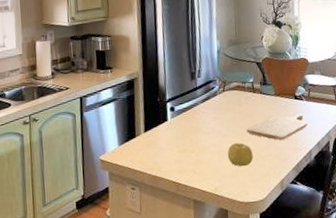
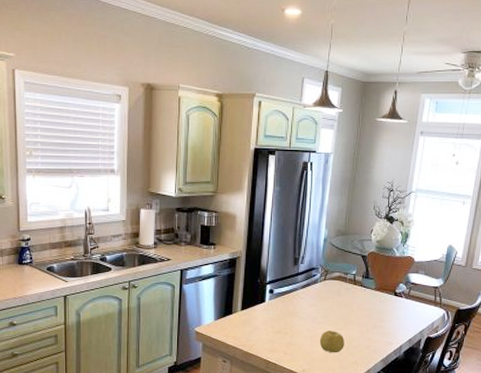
chopping board: present [246,113,308,140] -> none [342,309,403,332]

